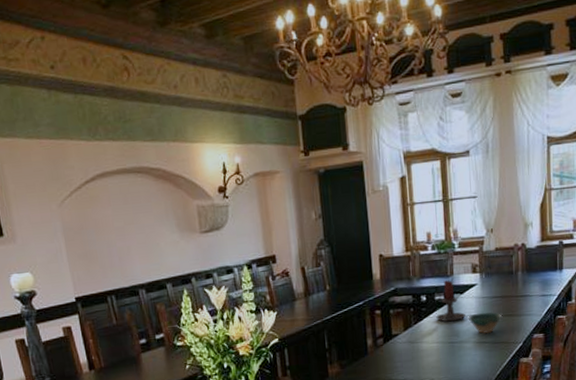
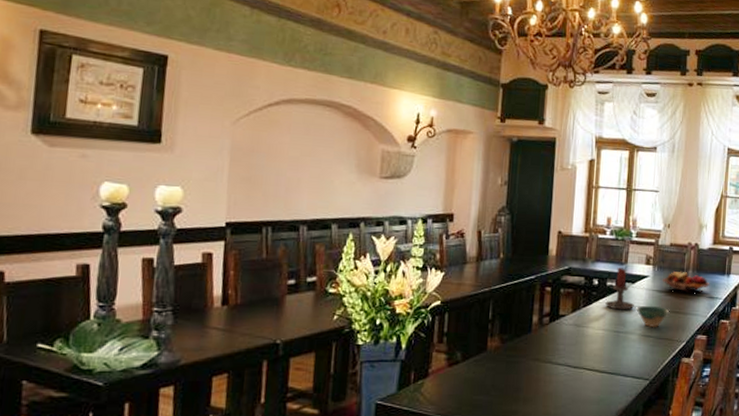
fruit basket: none [491,274,542,295] -> present [662,272,710,293]

